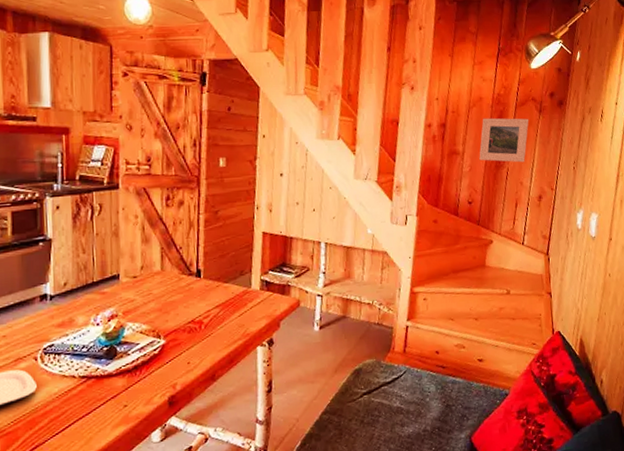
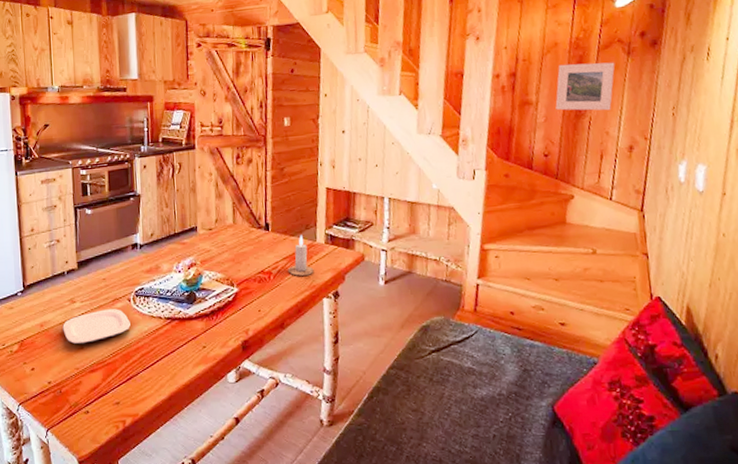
candle: none [220,281,248,325] -> present [287,235,314,276]

